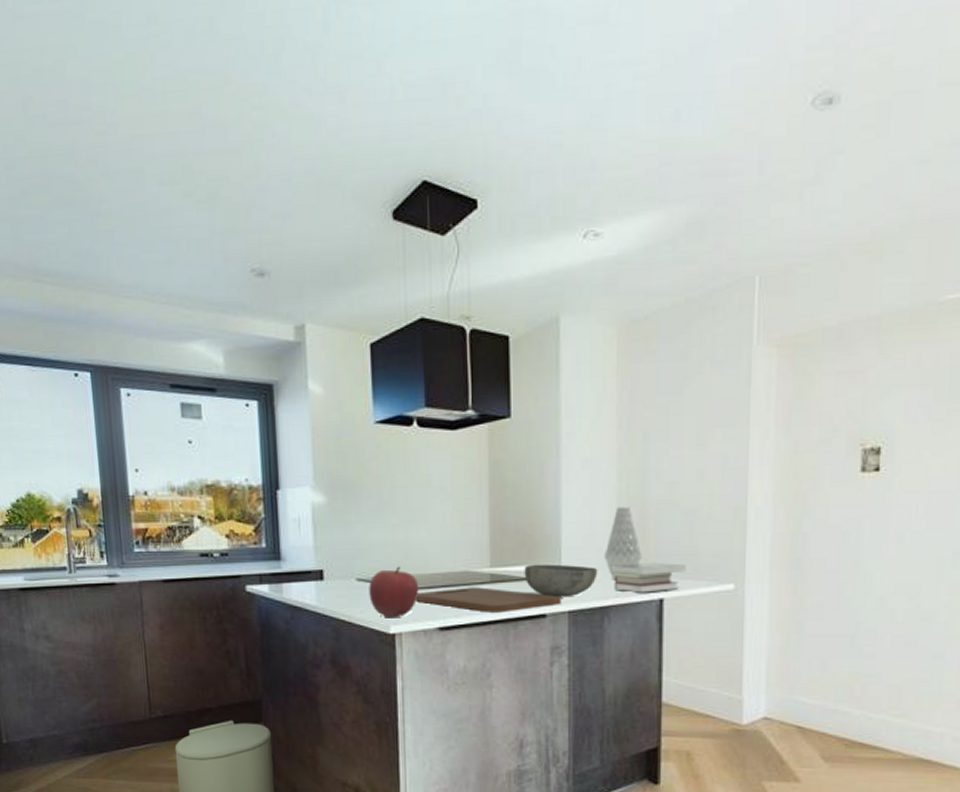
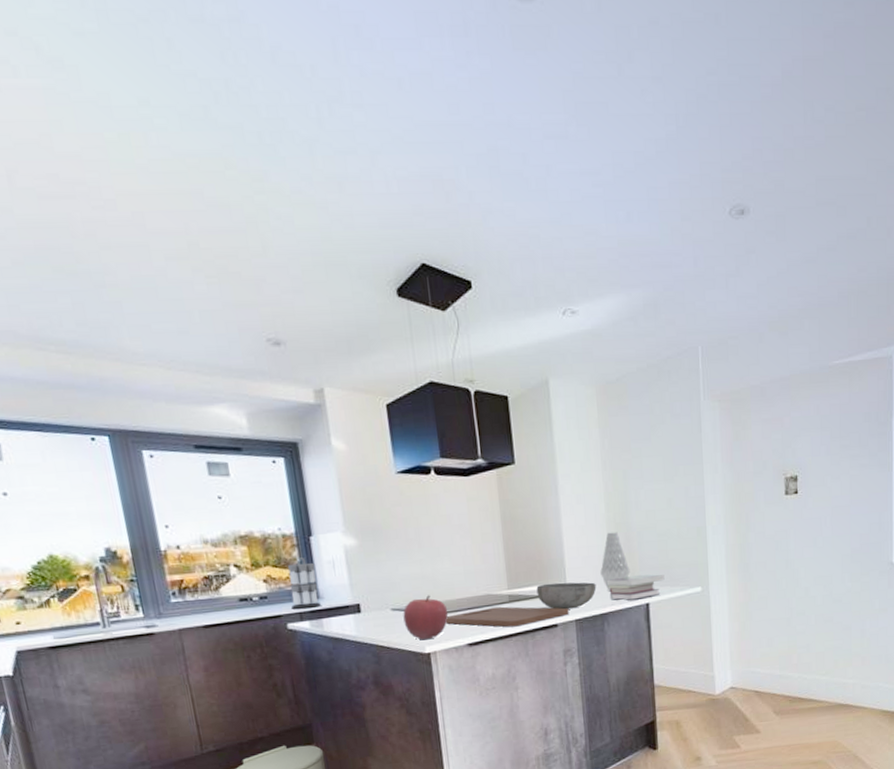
spice rack: none [252,513,282,570] -> present [288,557,321,609]

